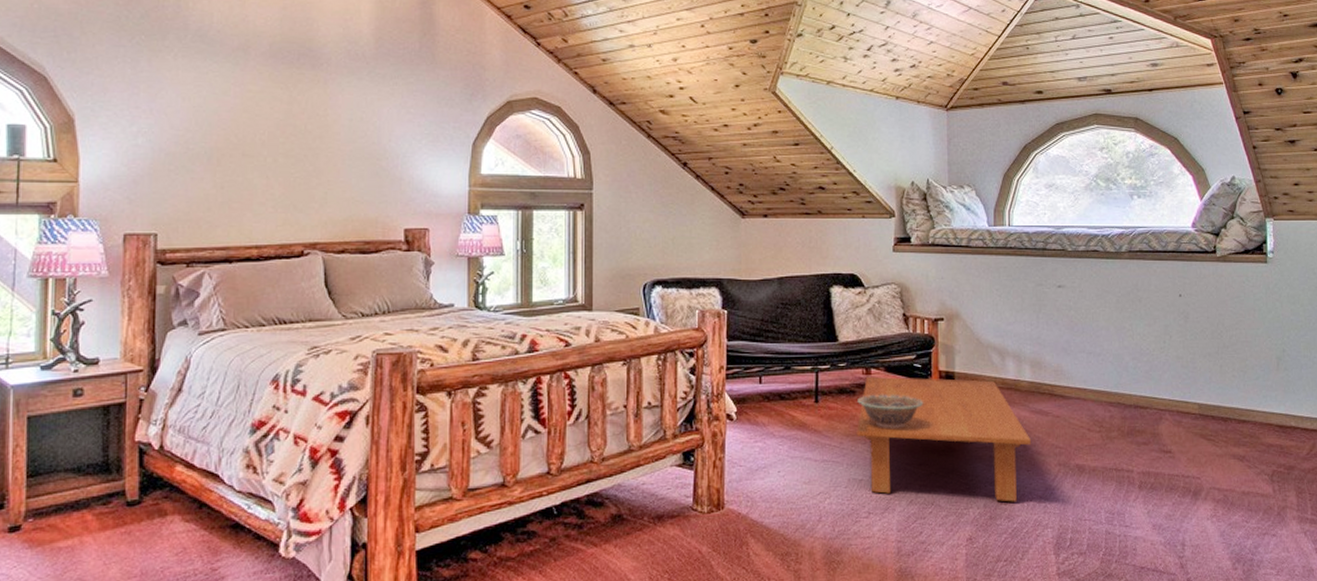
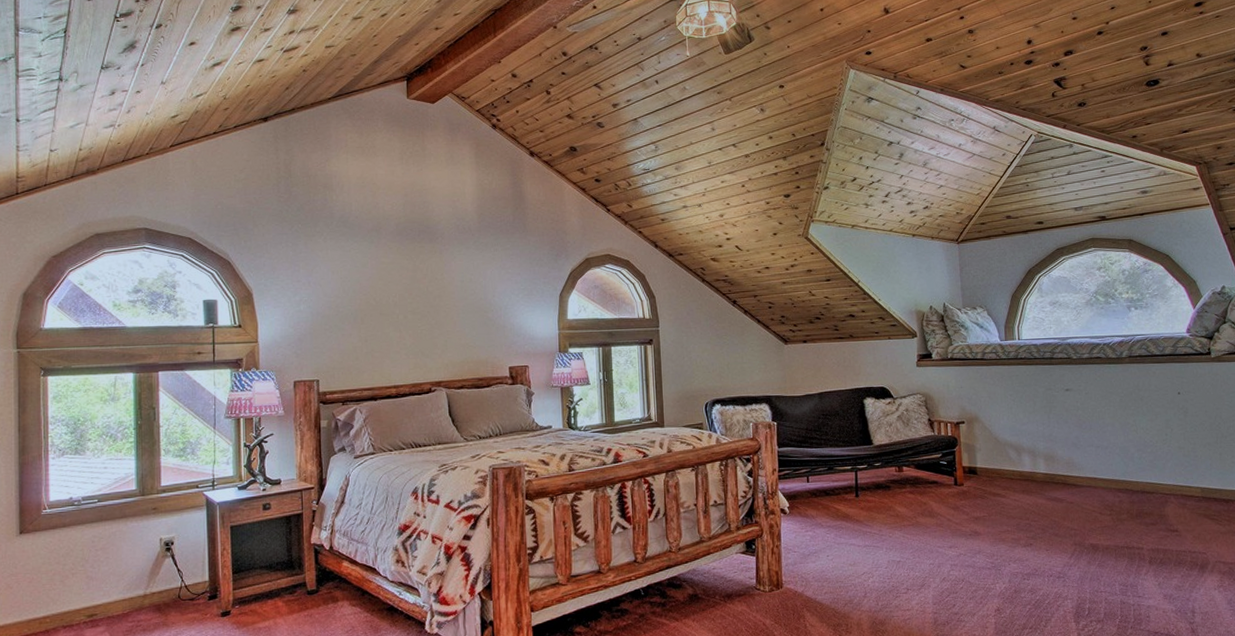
coffee table: present [856,376,1032,502] -> none [893,473,1049,578]
decorative bowl: present [857,394,923,429] -> none [892,488,950,518]

